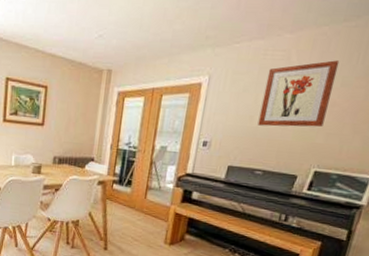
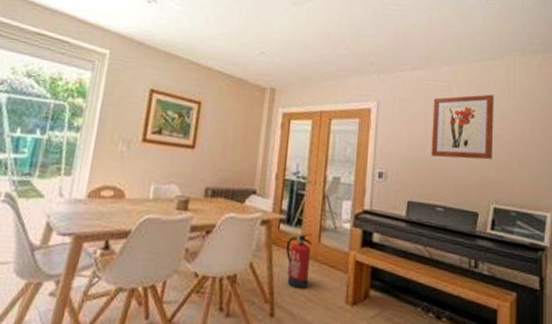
fire extinguisher: none [117,191,140,232] -> present [285,233,313,289]

